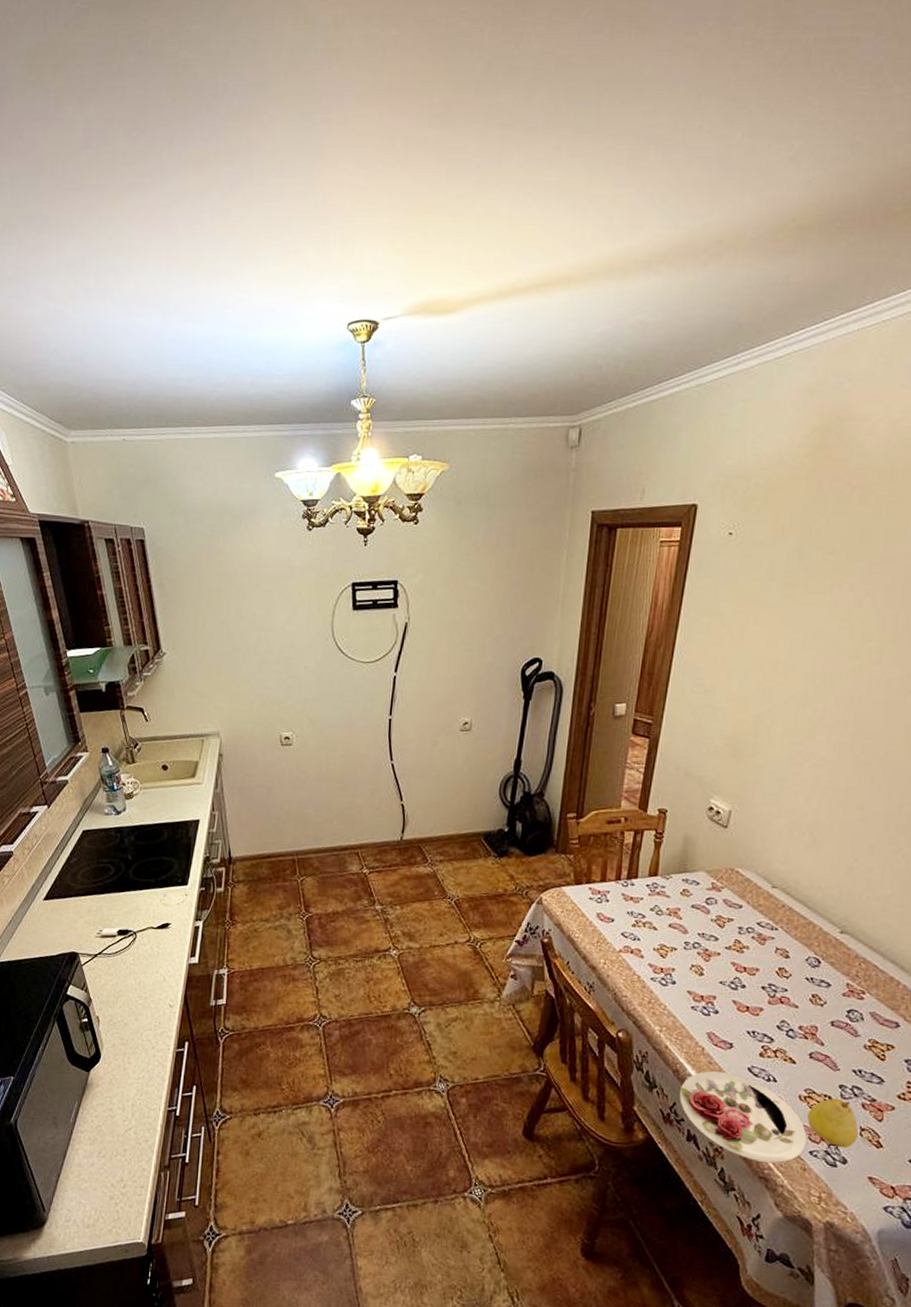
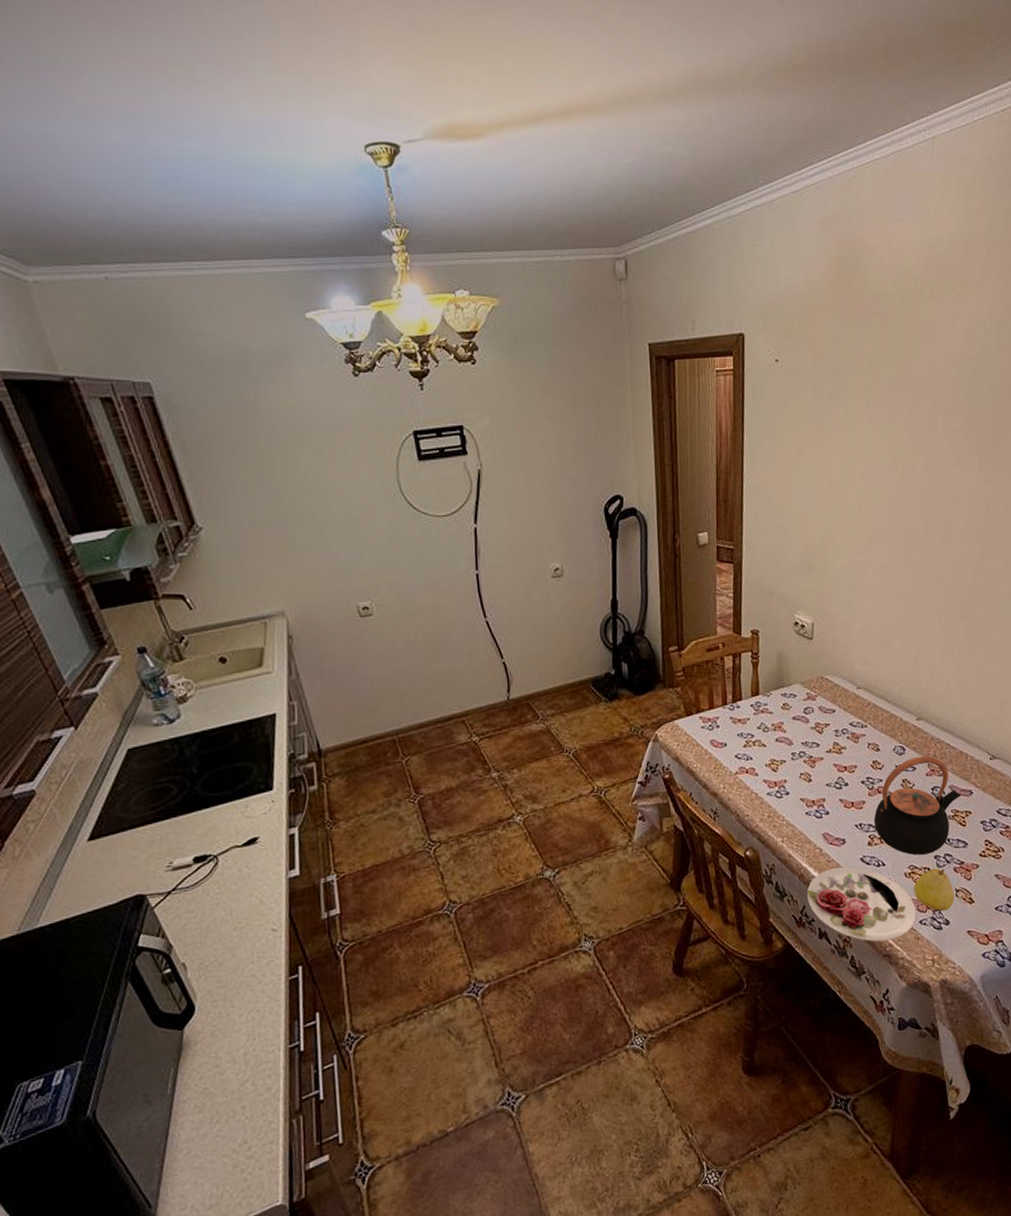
teapot: none [770,972,884,1082] -> present [873,755,961,856]

